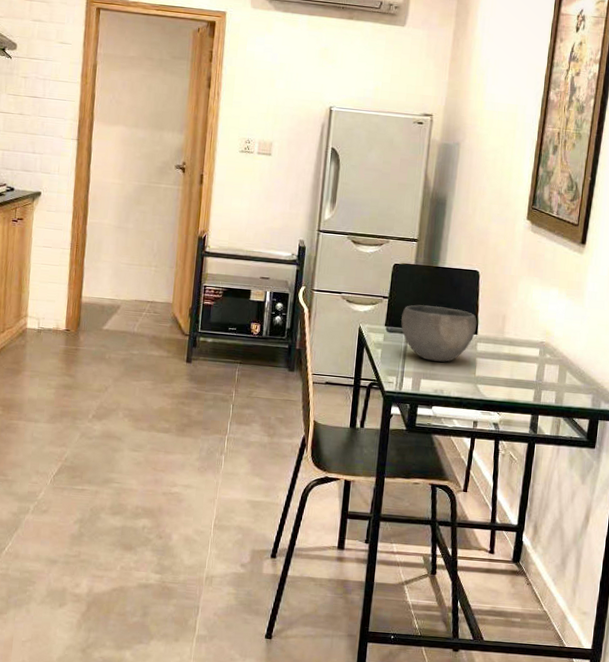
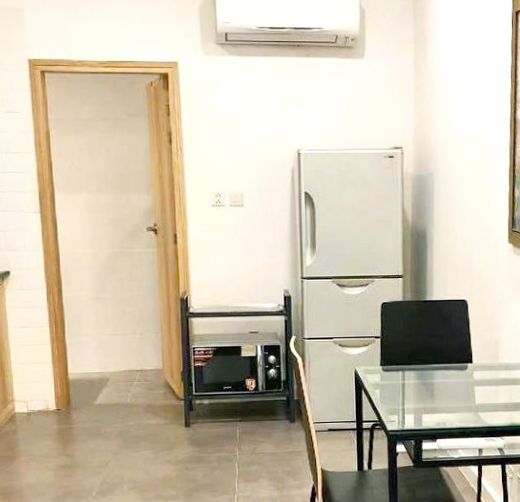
bowl: present [400,304,477,362] -> none [395,340,471,395]

